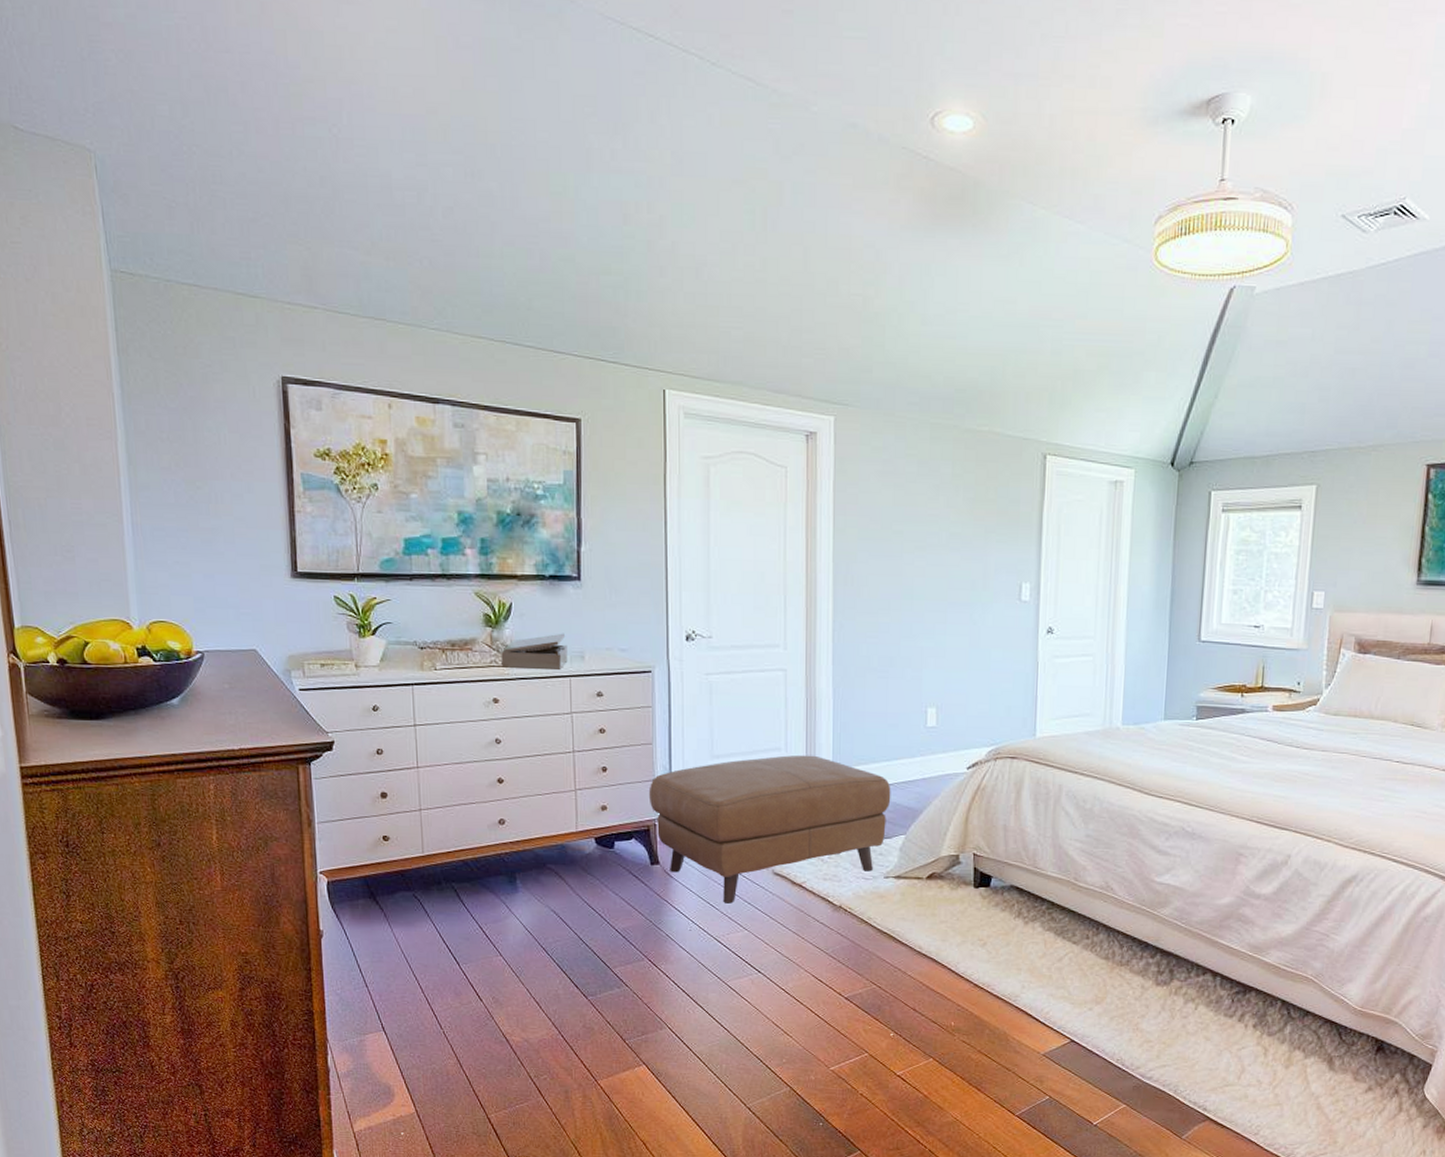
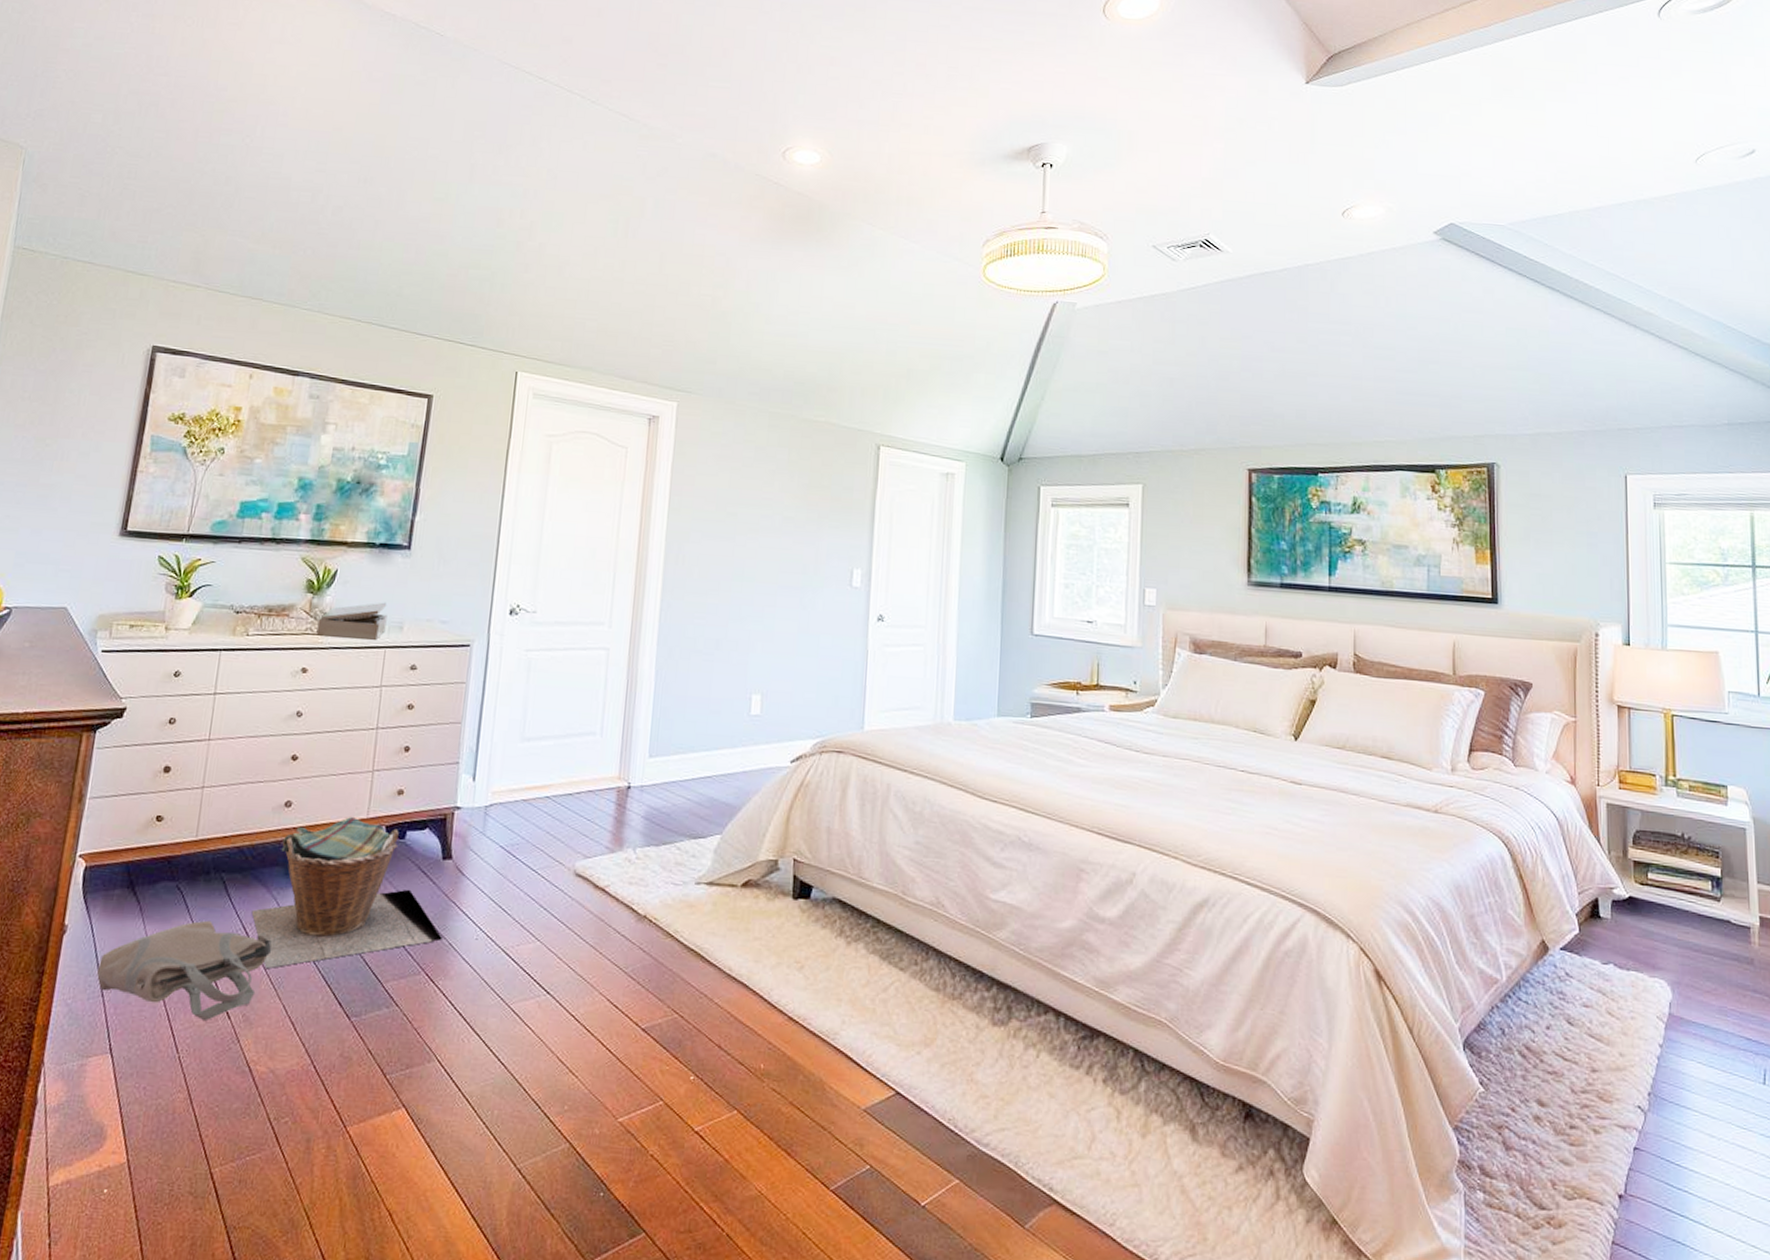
tote bag: none [358,922,509,1003] -> present [97,920,272,1020]
laundry basket: none [485,831,659,960] -> present [251,817,442,968]
ottoman: present [648,755,891,904] -> none [450,740,709,909]

